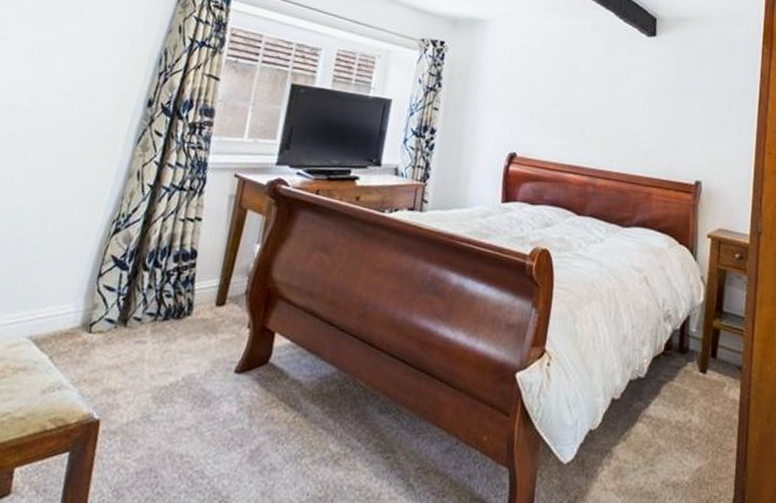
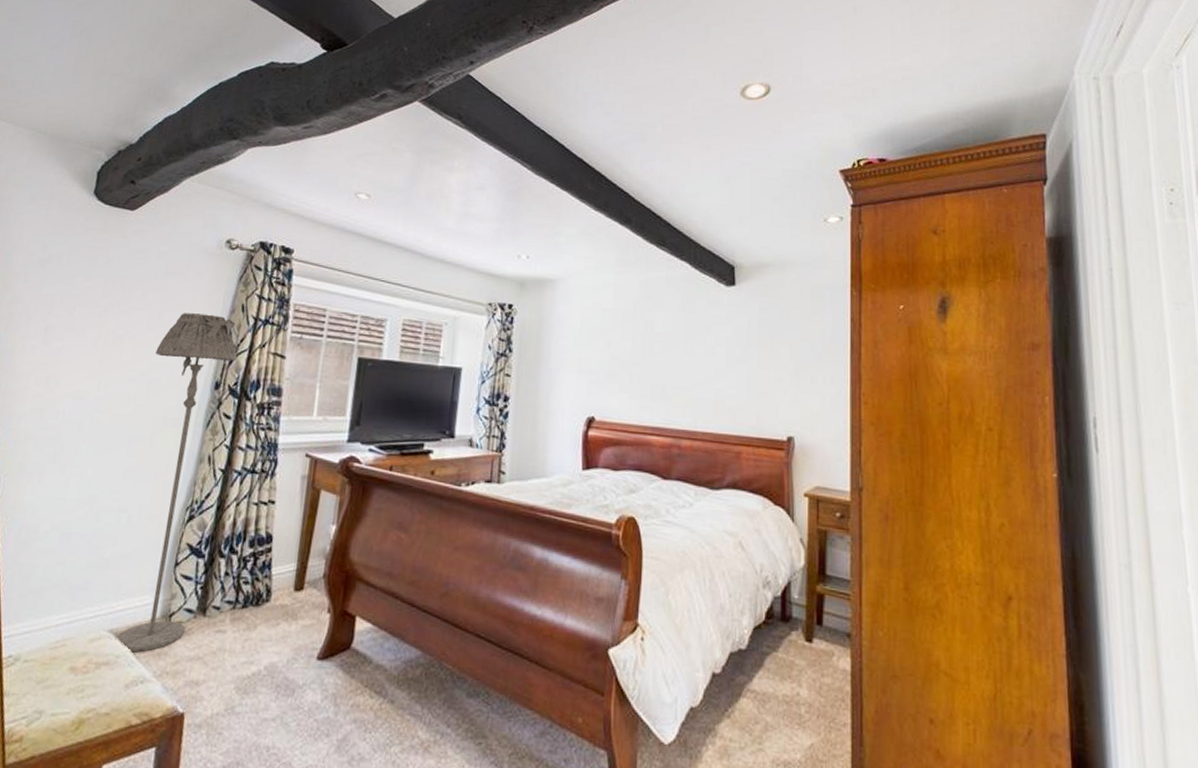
floor lamp: none [33,30,172,359] -> present [114,313,237,653]

